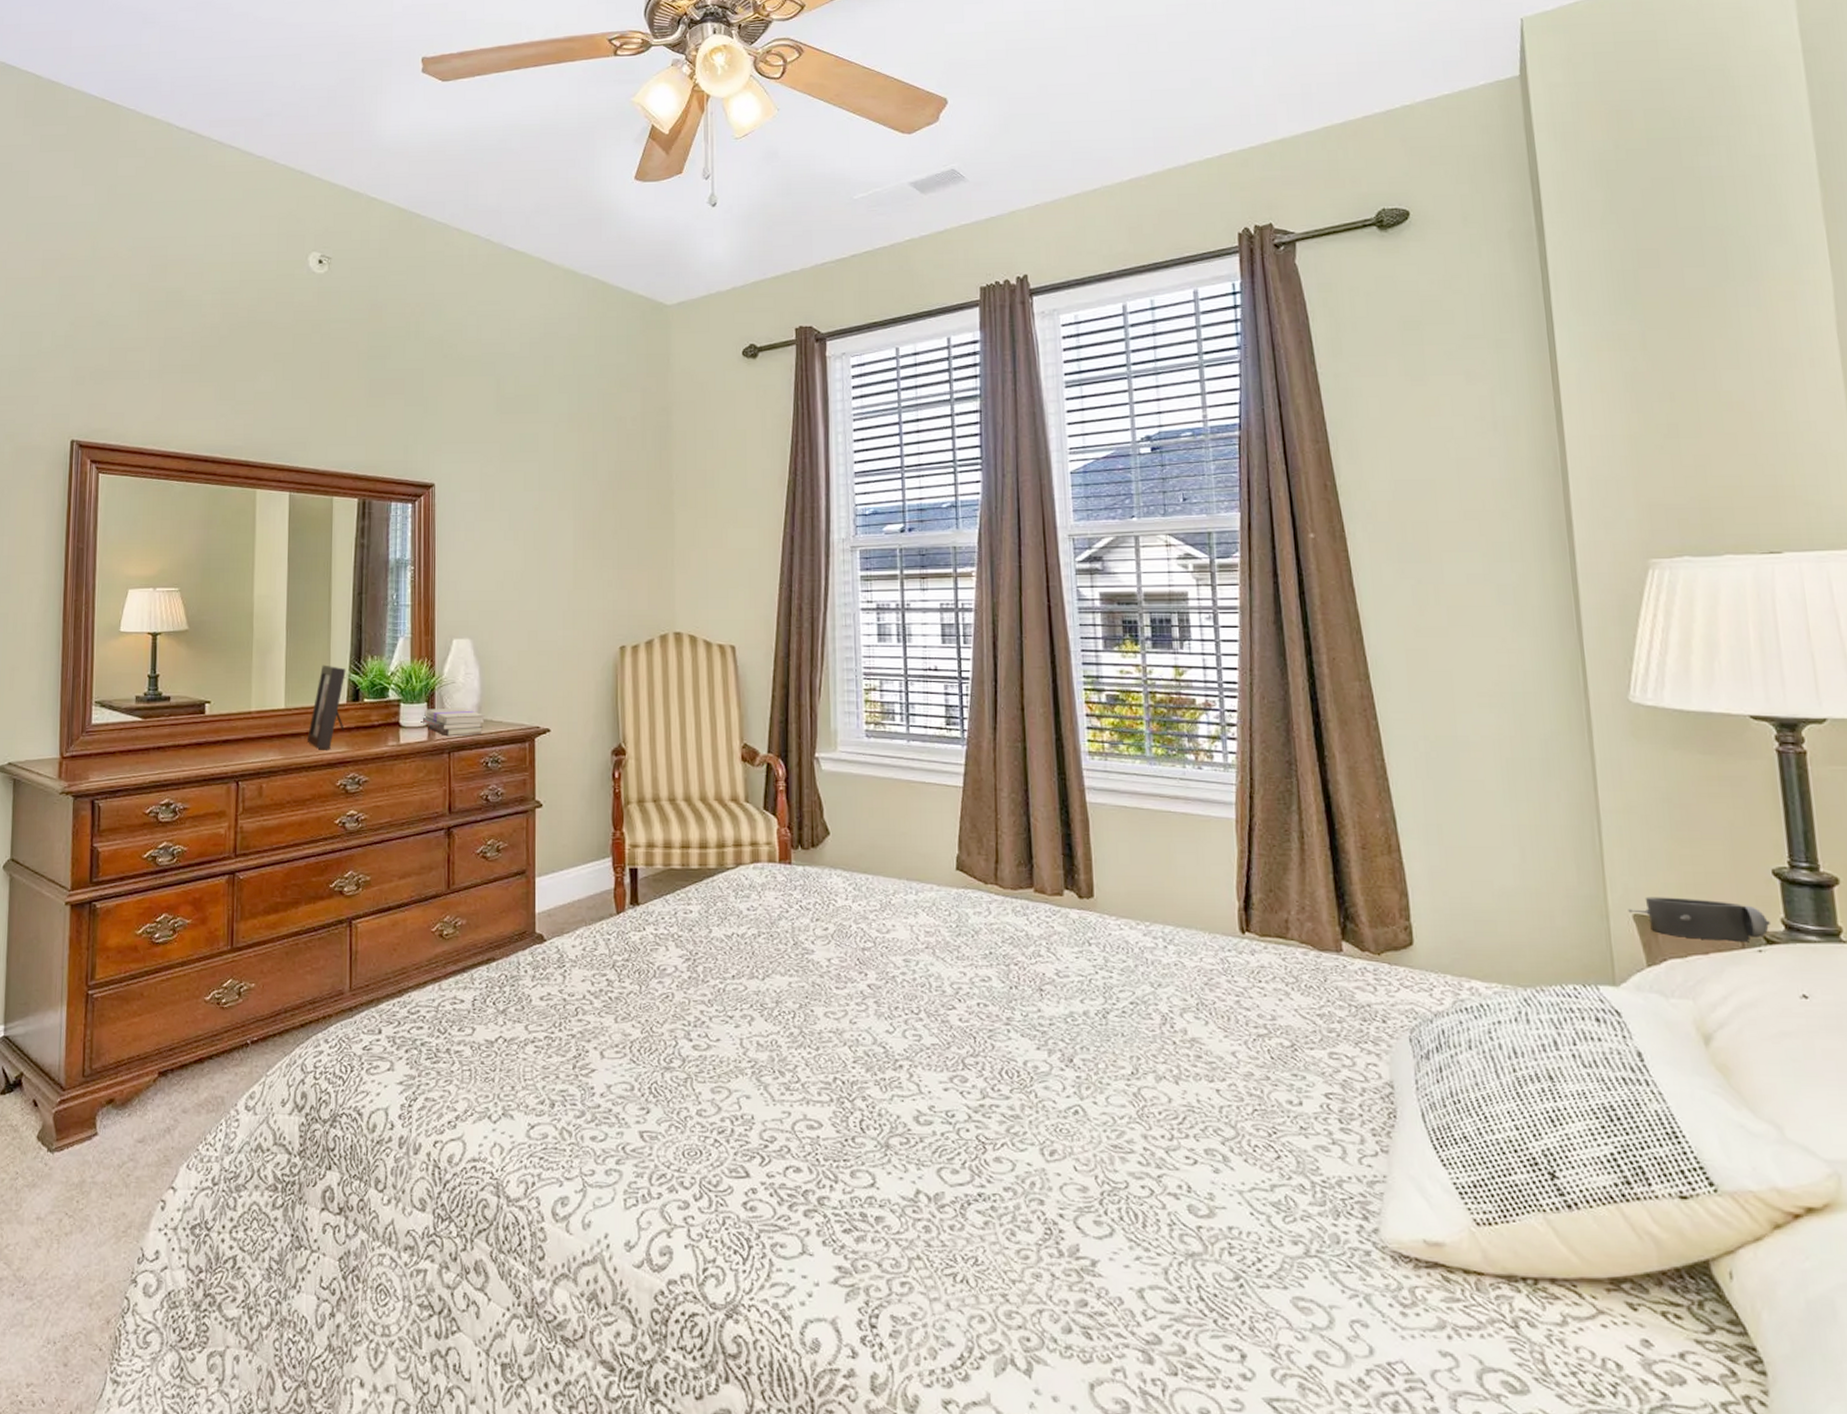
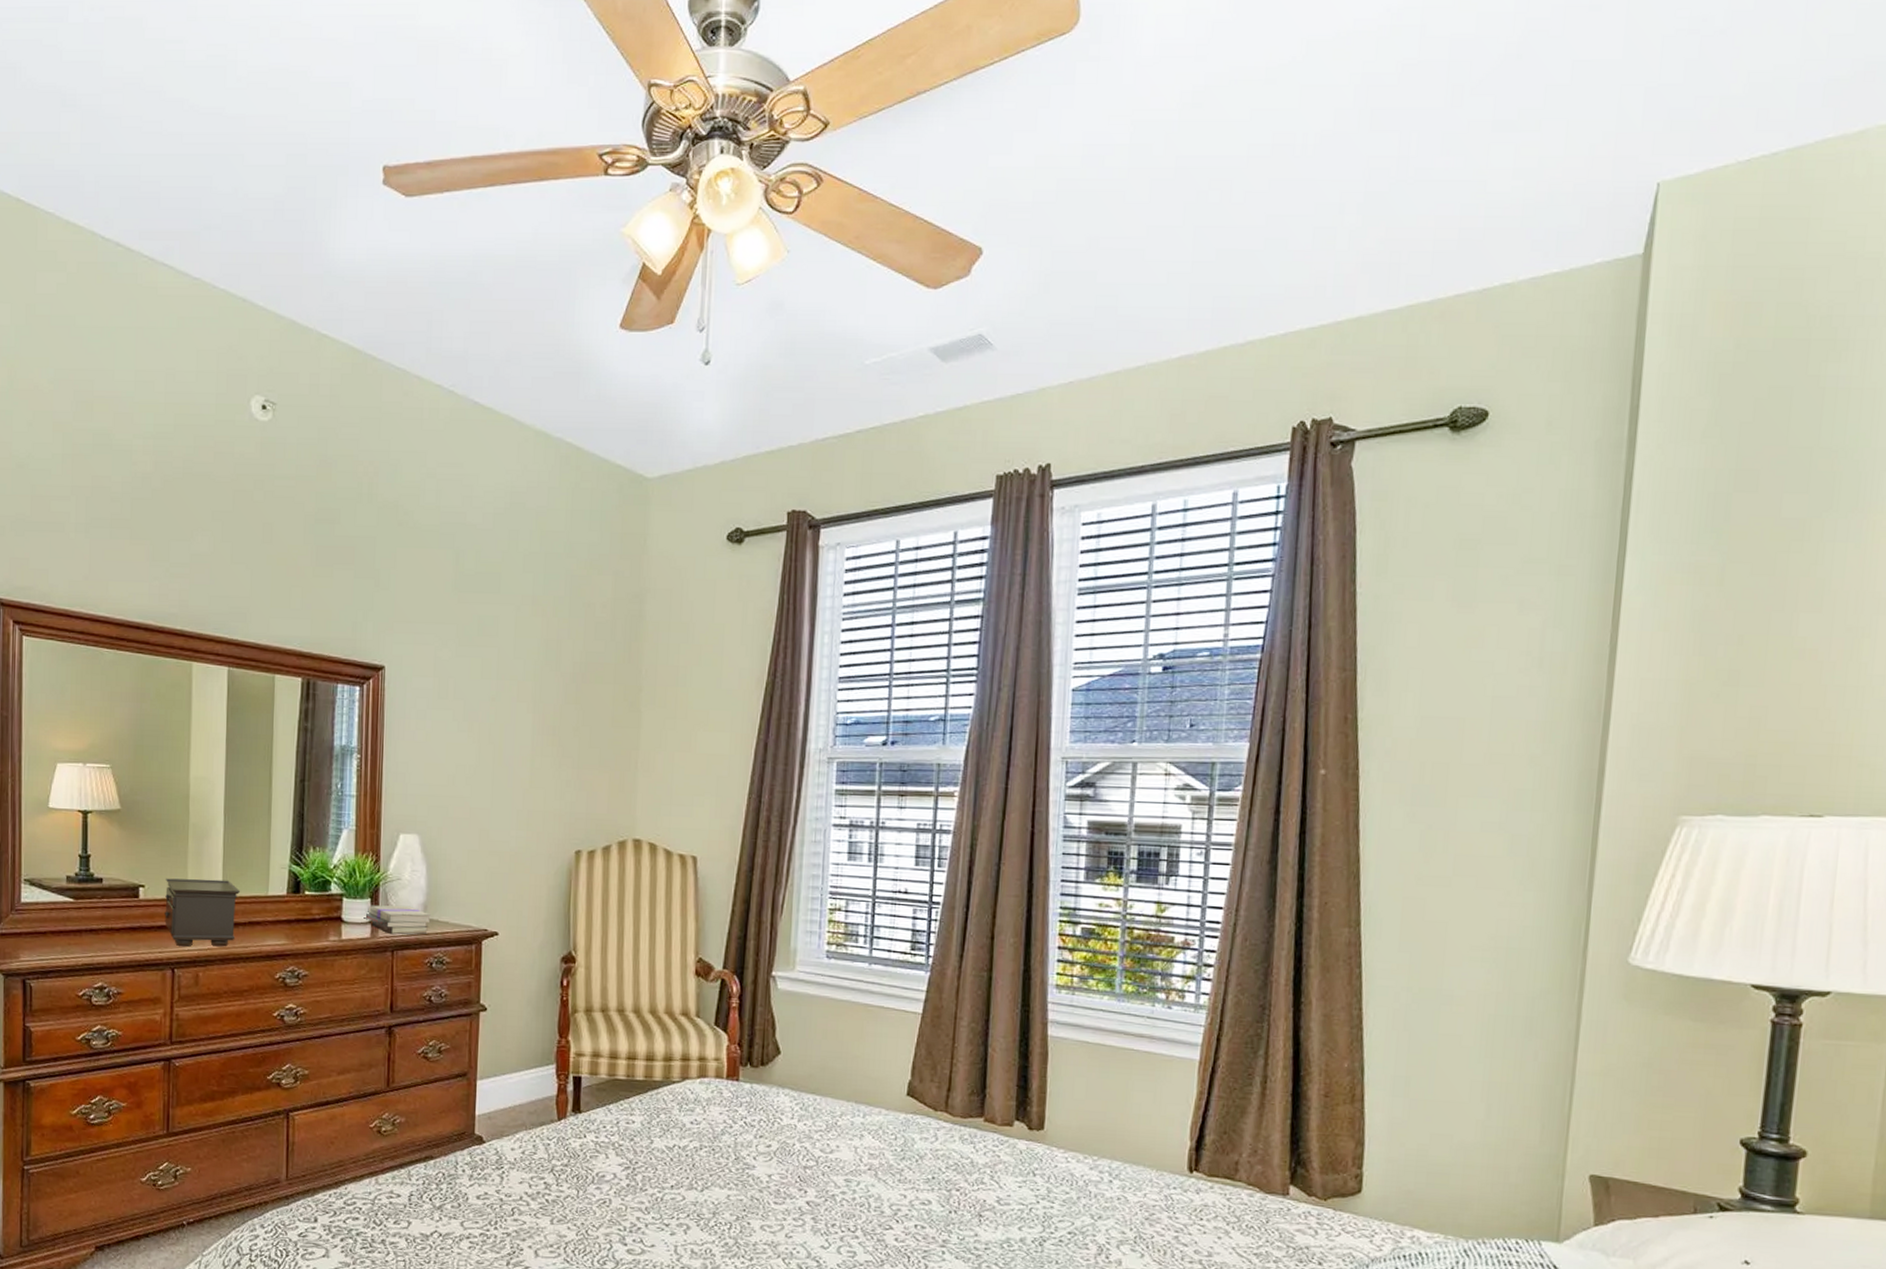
jewelry box: none [229,692,302,760] -> present [164,878,240,947]
picture frame: present [306,665,346,750] -> none [245,853,287,942]
alarm clock: present [1628,897,1770,941] -> none [1585,1159,1727,1207]

